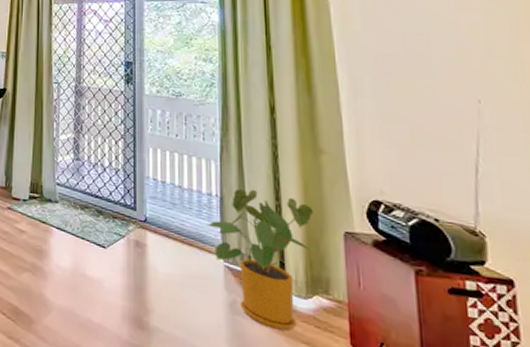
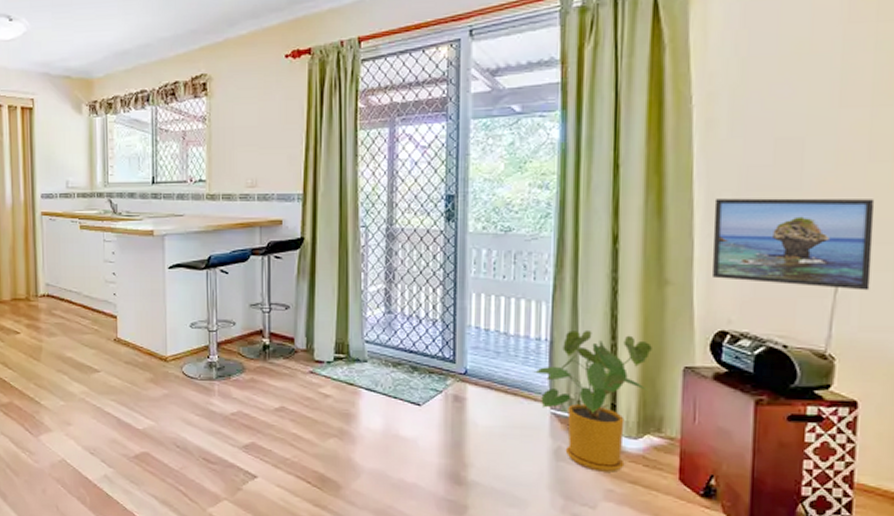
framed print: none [356,81,508,174] -> present [711,198,875,291]

